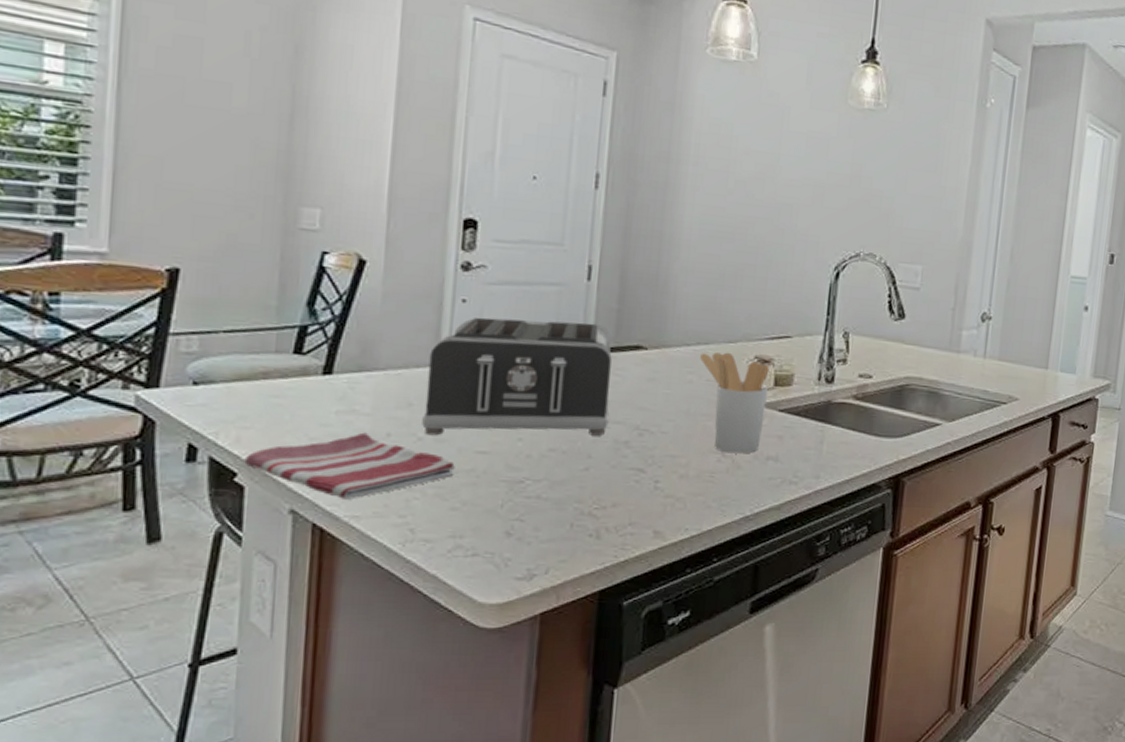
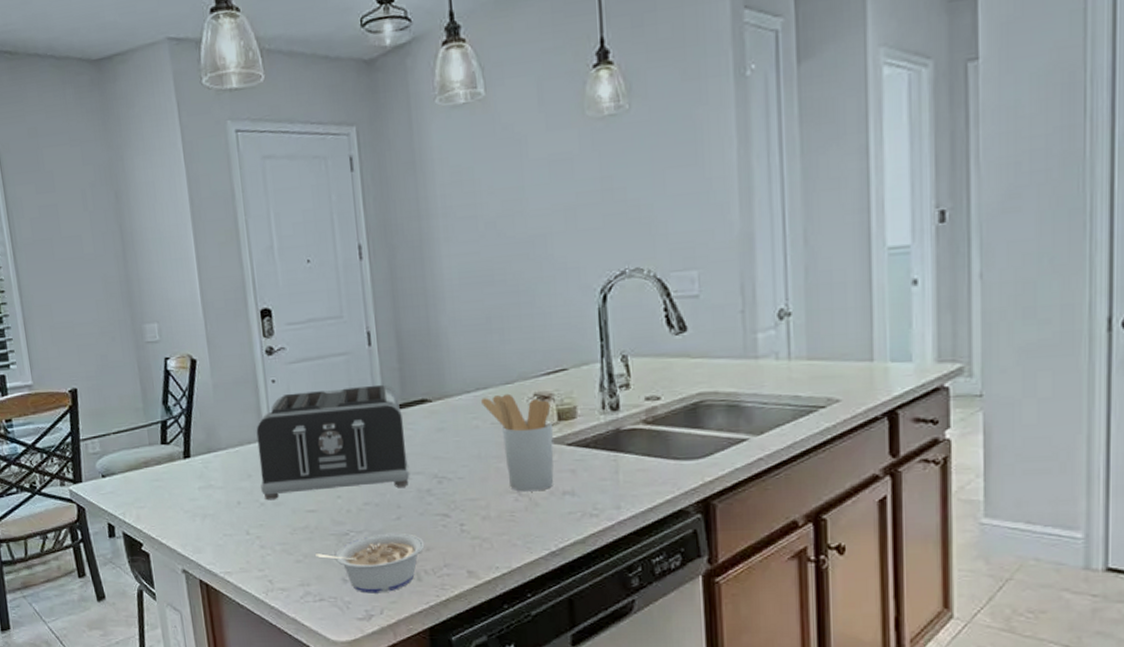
dish towel: present [244,432,455,500] -> none [145,502,294,559]
legume: none [477,484,611,551] -> present [315,533,425,594]

